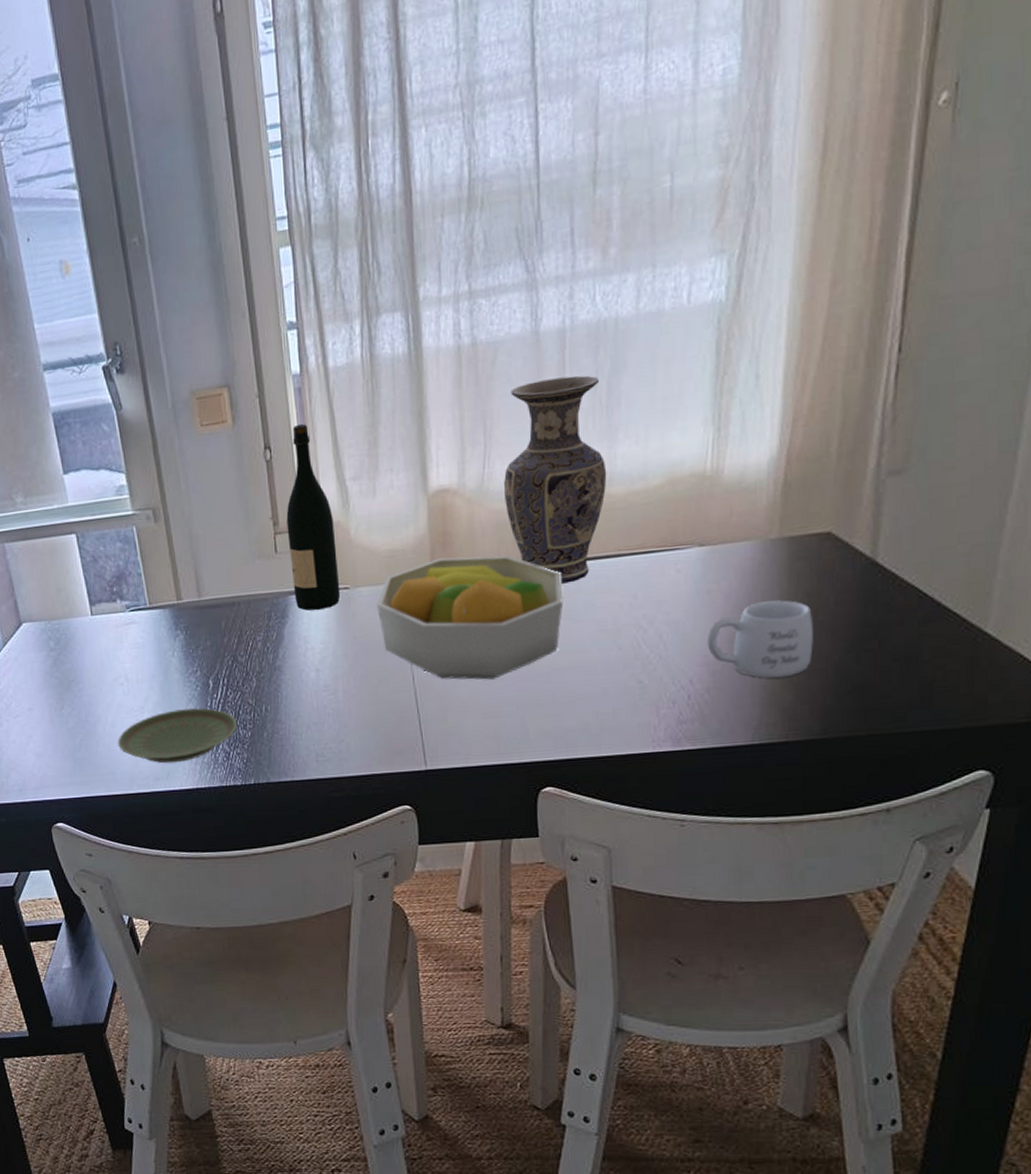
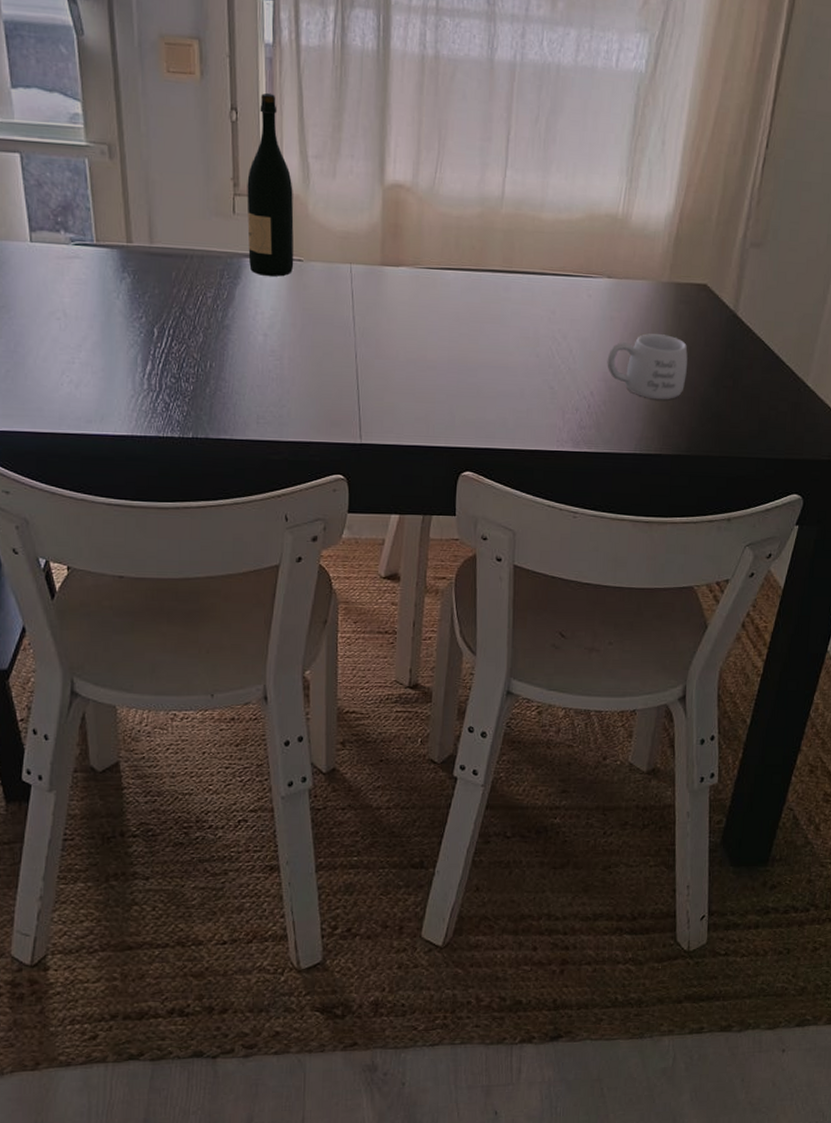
plate: present [118,708,238,764] -> none [49,353,180,407]
fruit bowl: present [376,555,564,680] -> none [327,248,495,368]
vase: present [504,375,607,584] -> none [452,103,540,291]

